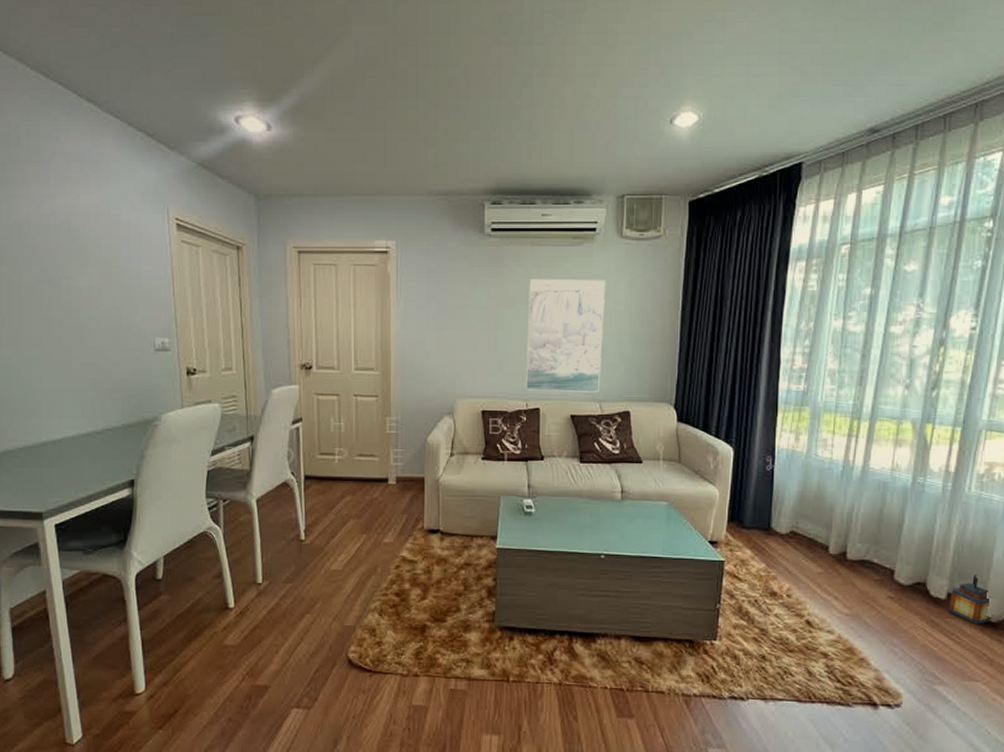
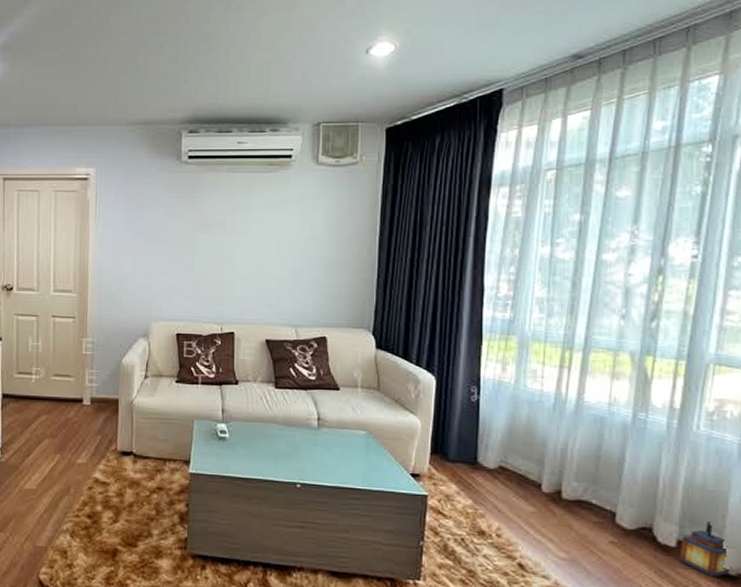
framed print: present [525,278,606,392] -> none [220,204,302,317]

